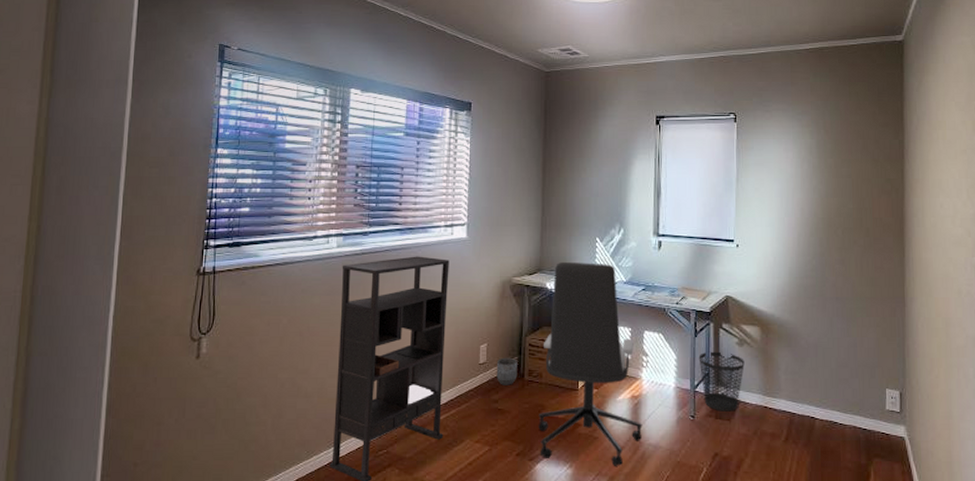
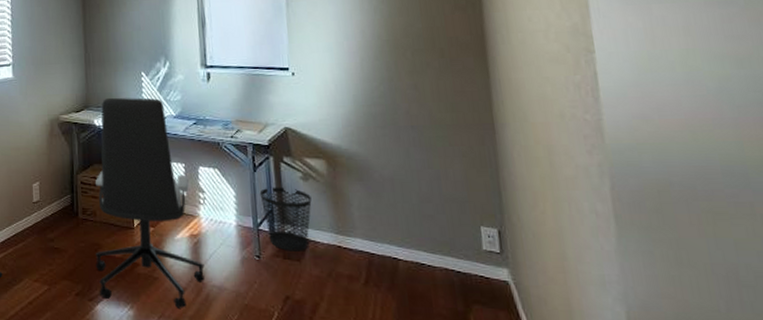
planter: present [496,357,518,385] -> none [50,195,71,224]

